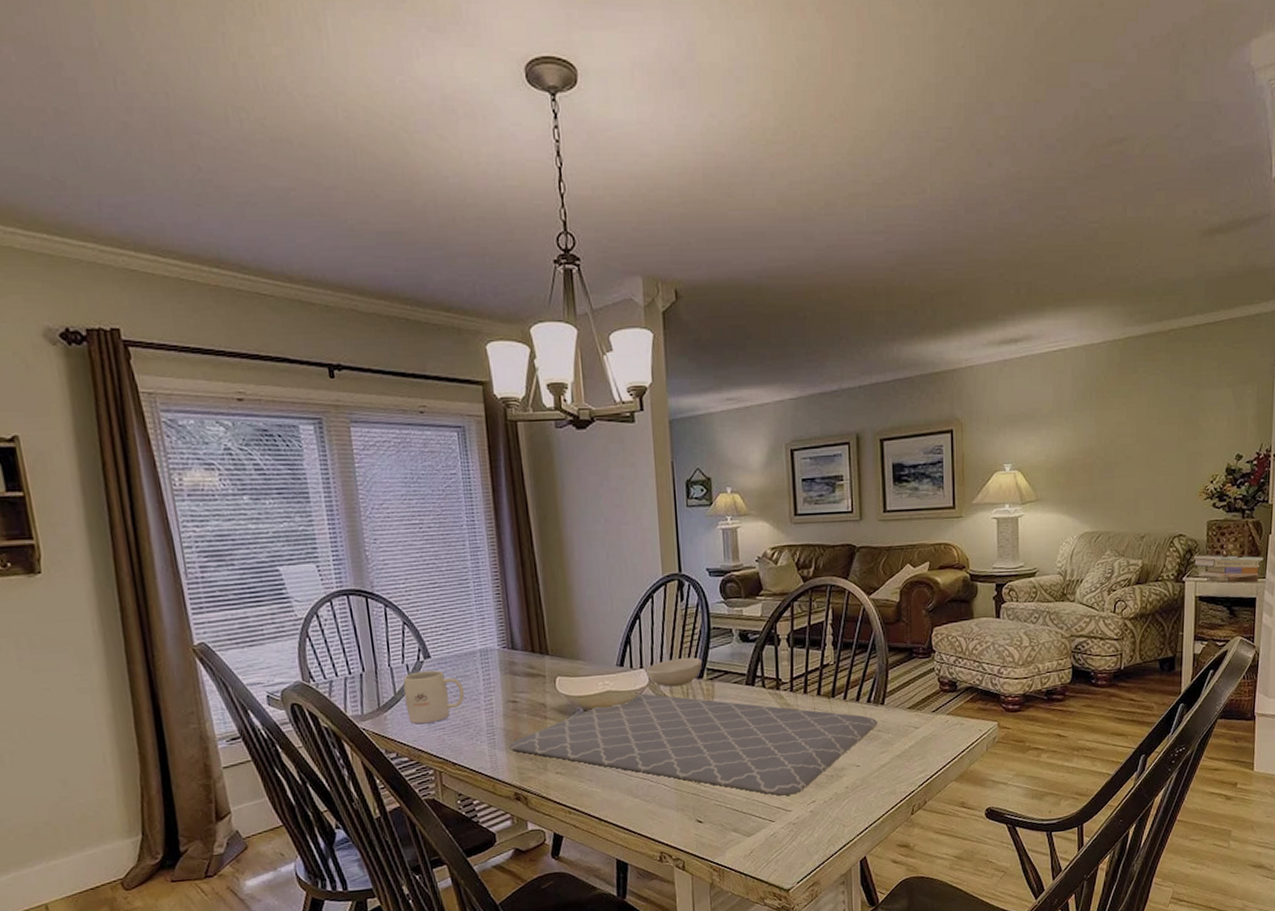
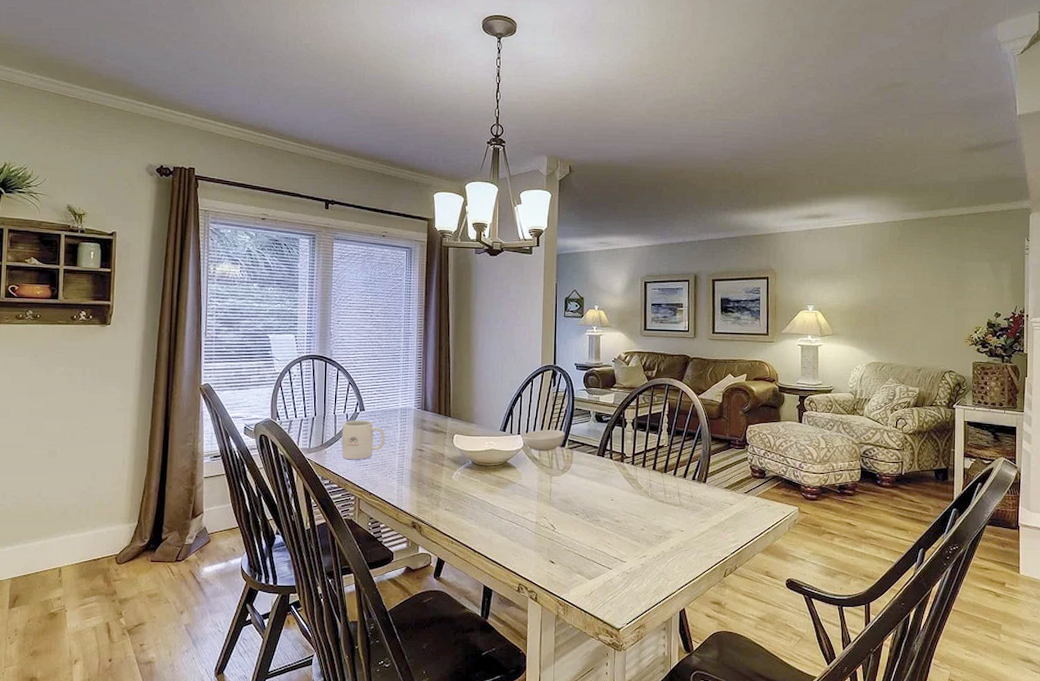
placemat: present [509,693,878,796] -> none [413,454,700,549]
books: present [1193,555,1264,583] -> none [961,388,1021,415]

